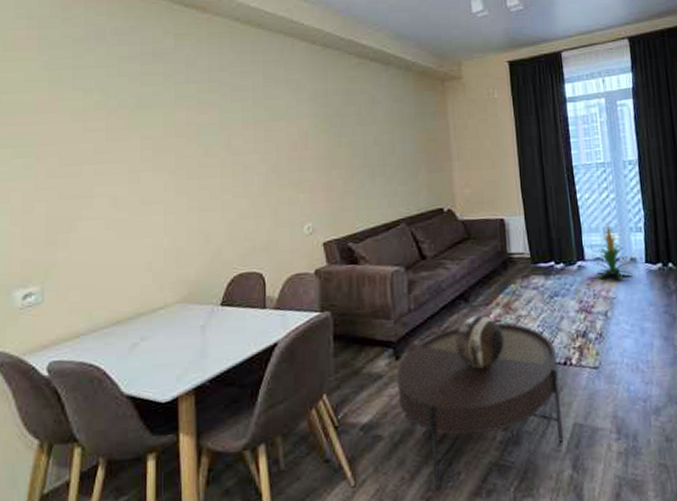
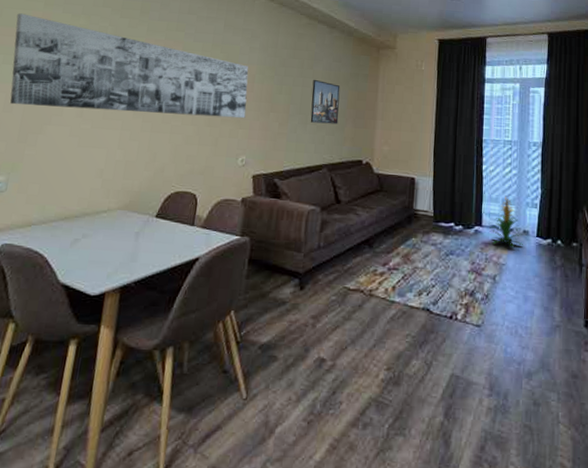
wall art: none [18,97,304,204] -> present [10,13,249,119]
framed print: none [374,125,410,175] -> present [310,79,341,125]
coffee table: present [396,322,563,491] -> none [297,269,445,416]
decorative bowl: present [456,315,505,369] -> none [355,260,400,310]

